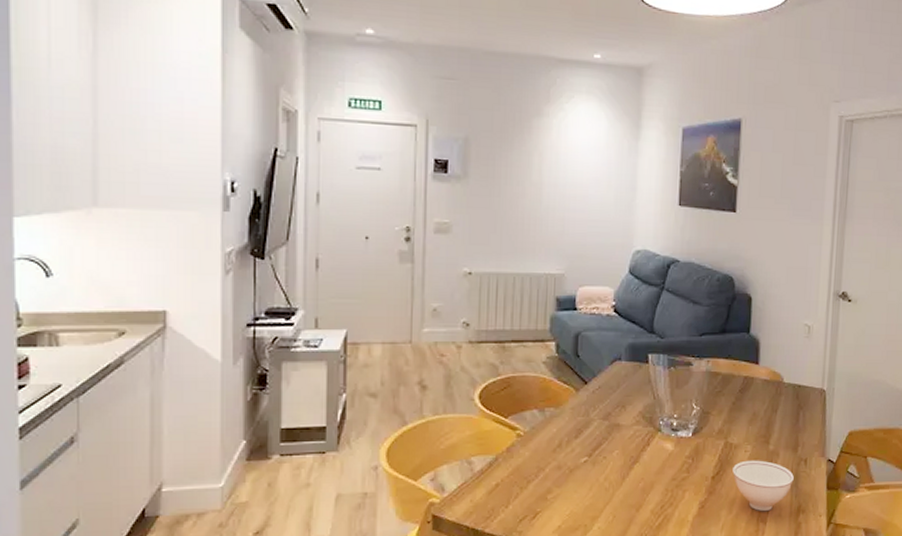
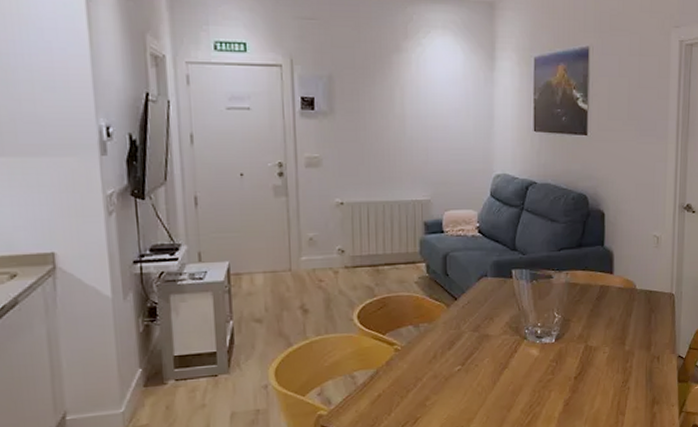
bowl: present [733,460,794,512] -> none [593,360,648,406]

